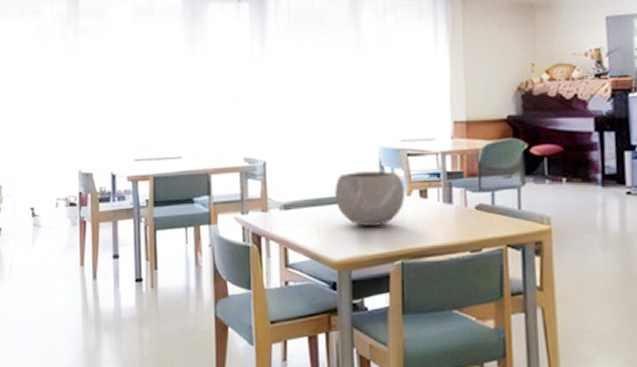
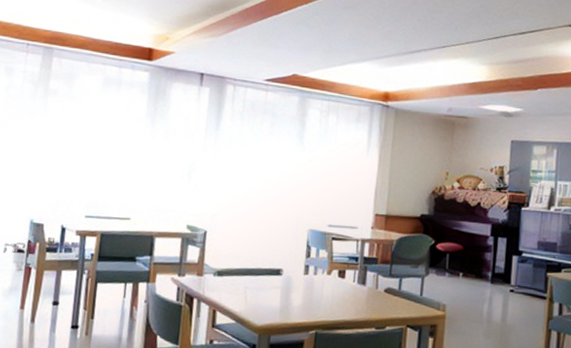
bowl: present [335,171,405,227] -> none [264,248,326,299]

